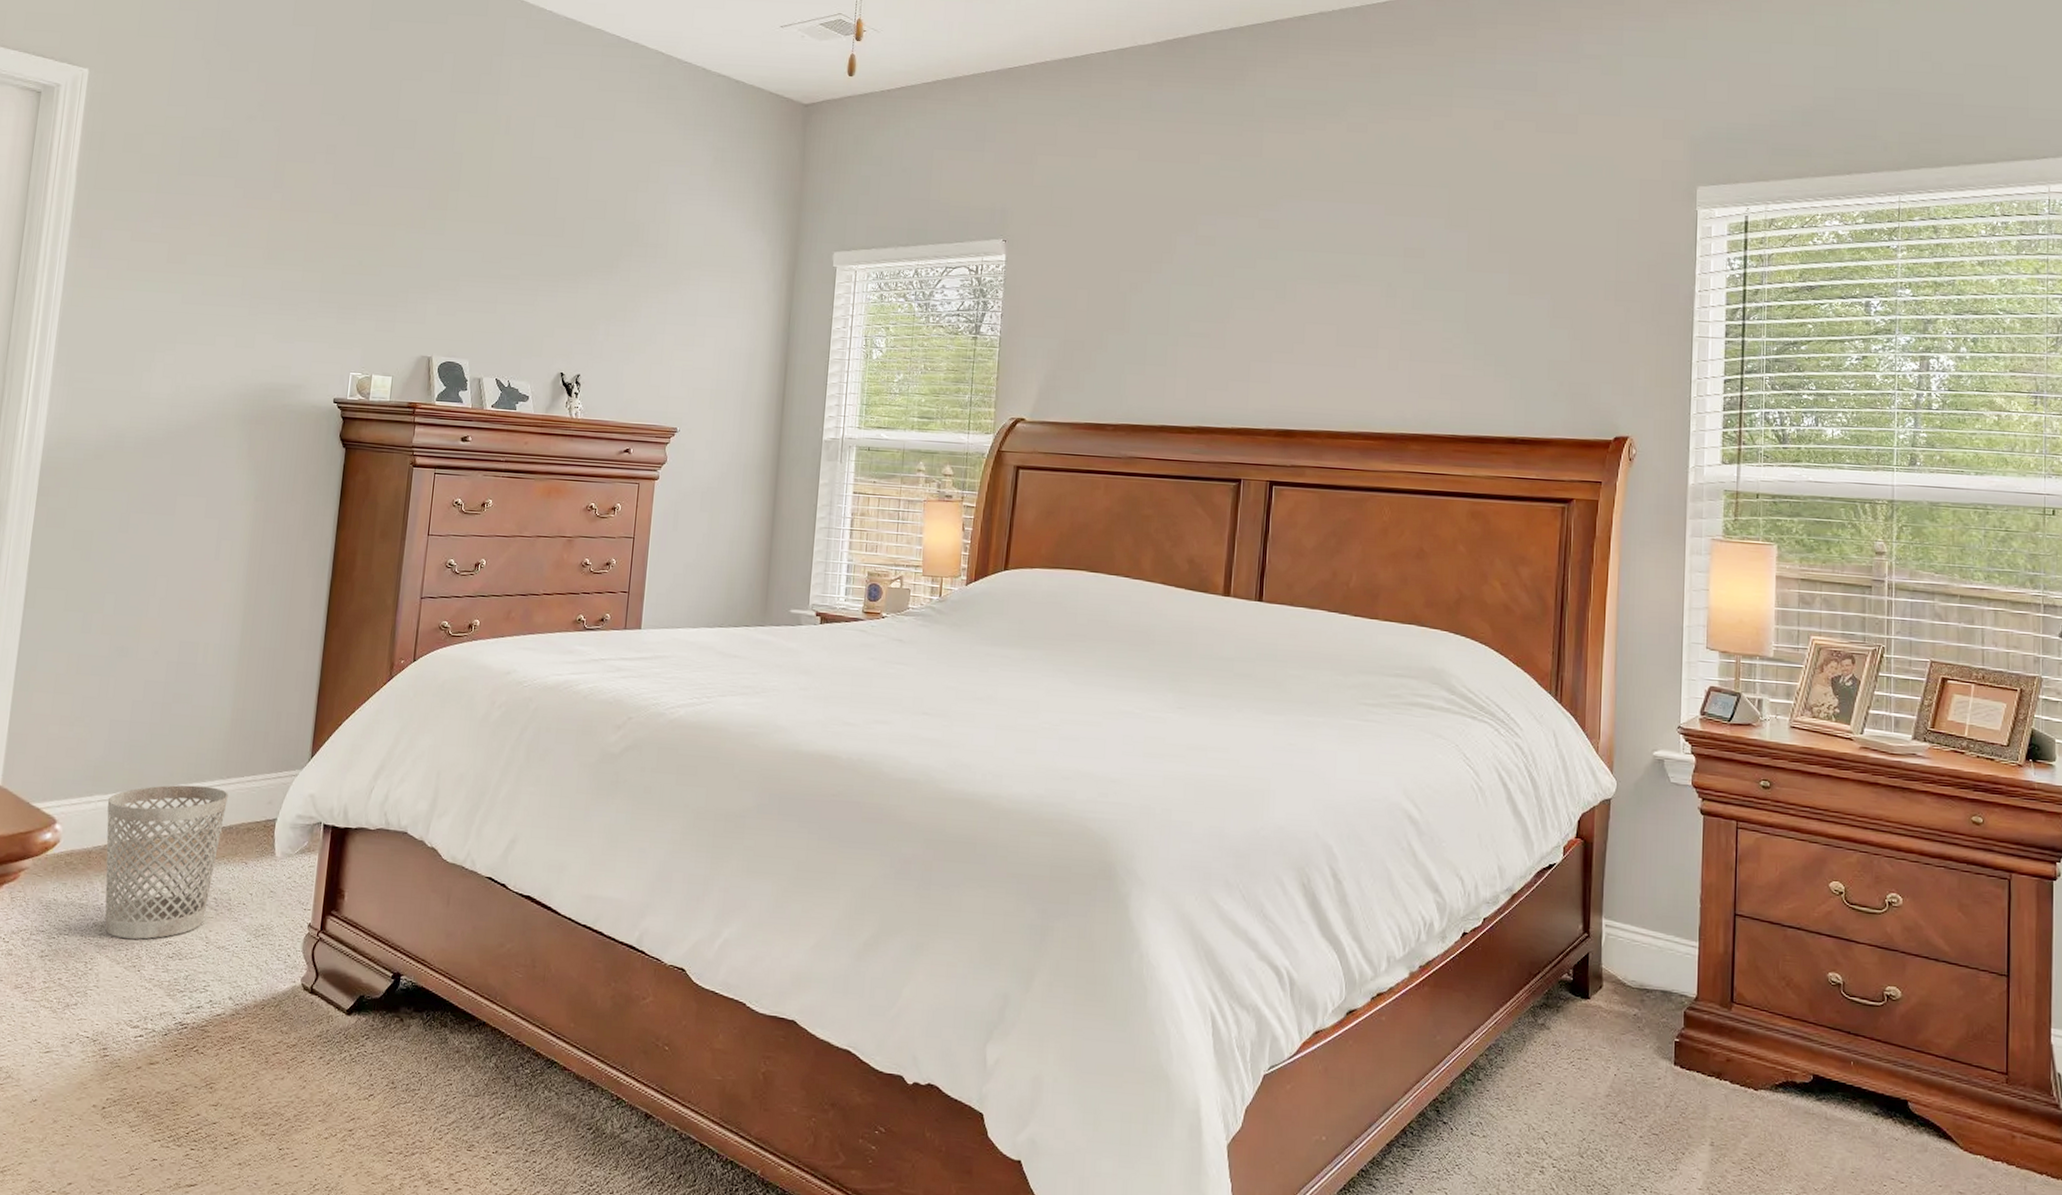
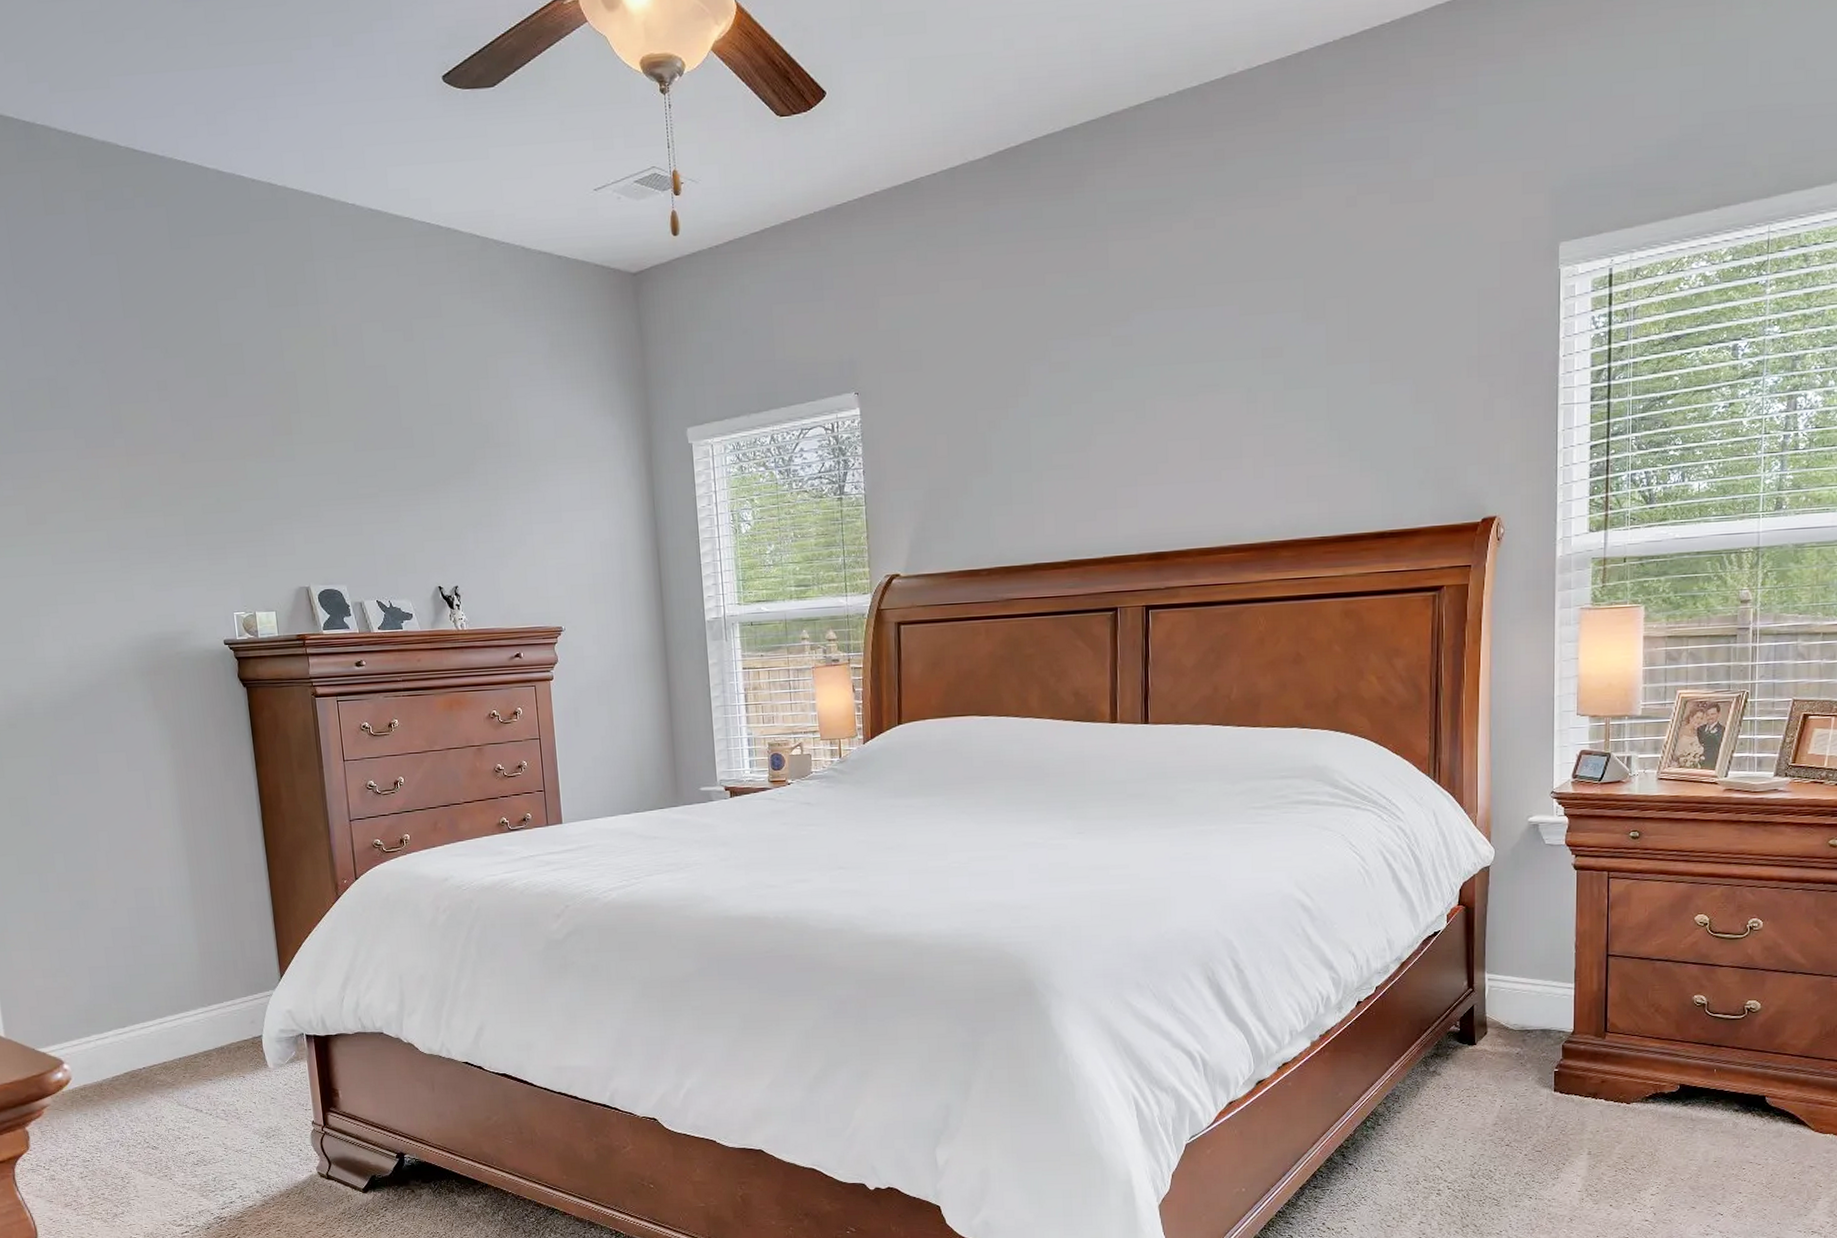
wastebasket: present [105,785,228,939] -> none [105,1015,218,1154]

